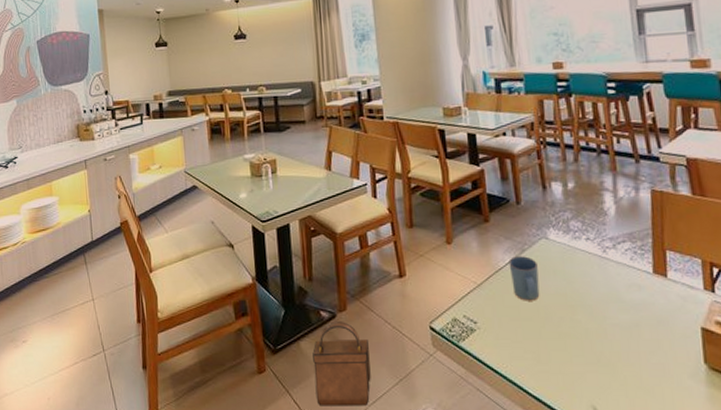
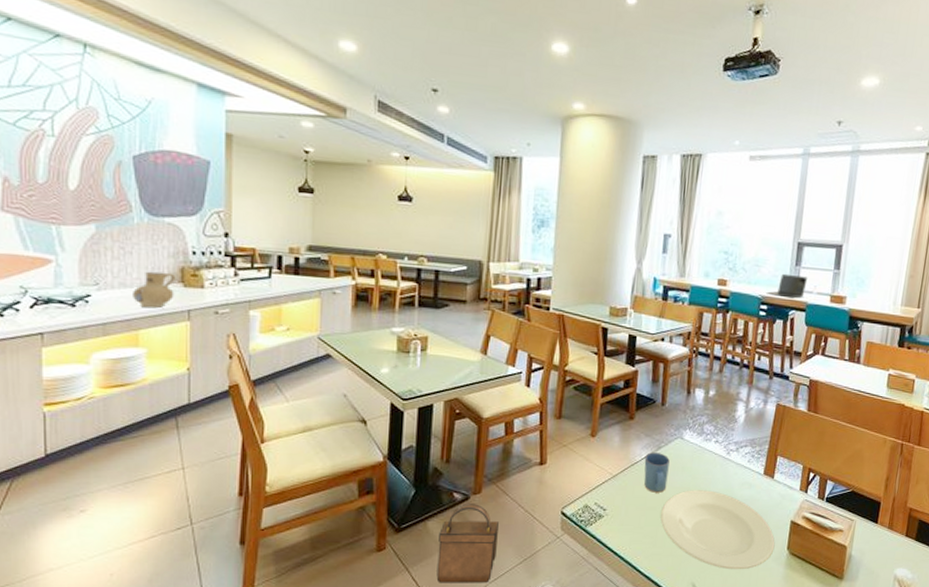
jug: none [45,130,74,163] -> present [133,271,176,309]
plate: none [539,295,688,389] -> present [660,490,775,570]
laptop: none [612,44,658,71] -> present [767,273,808,299]

